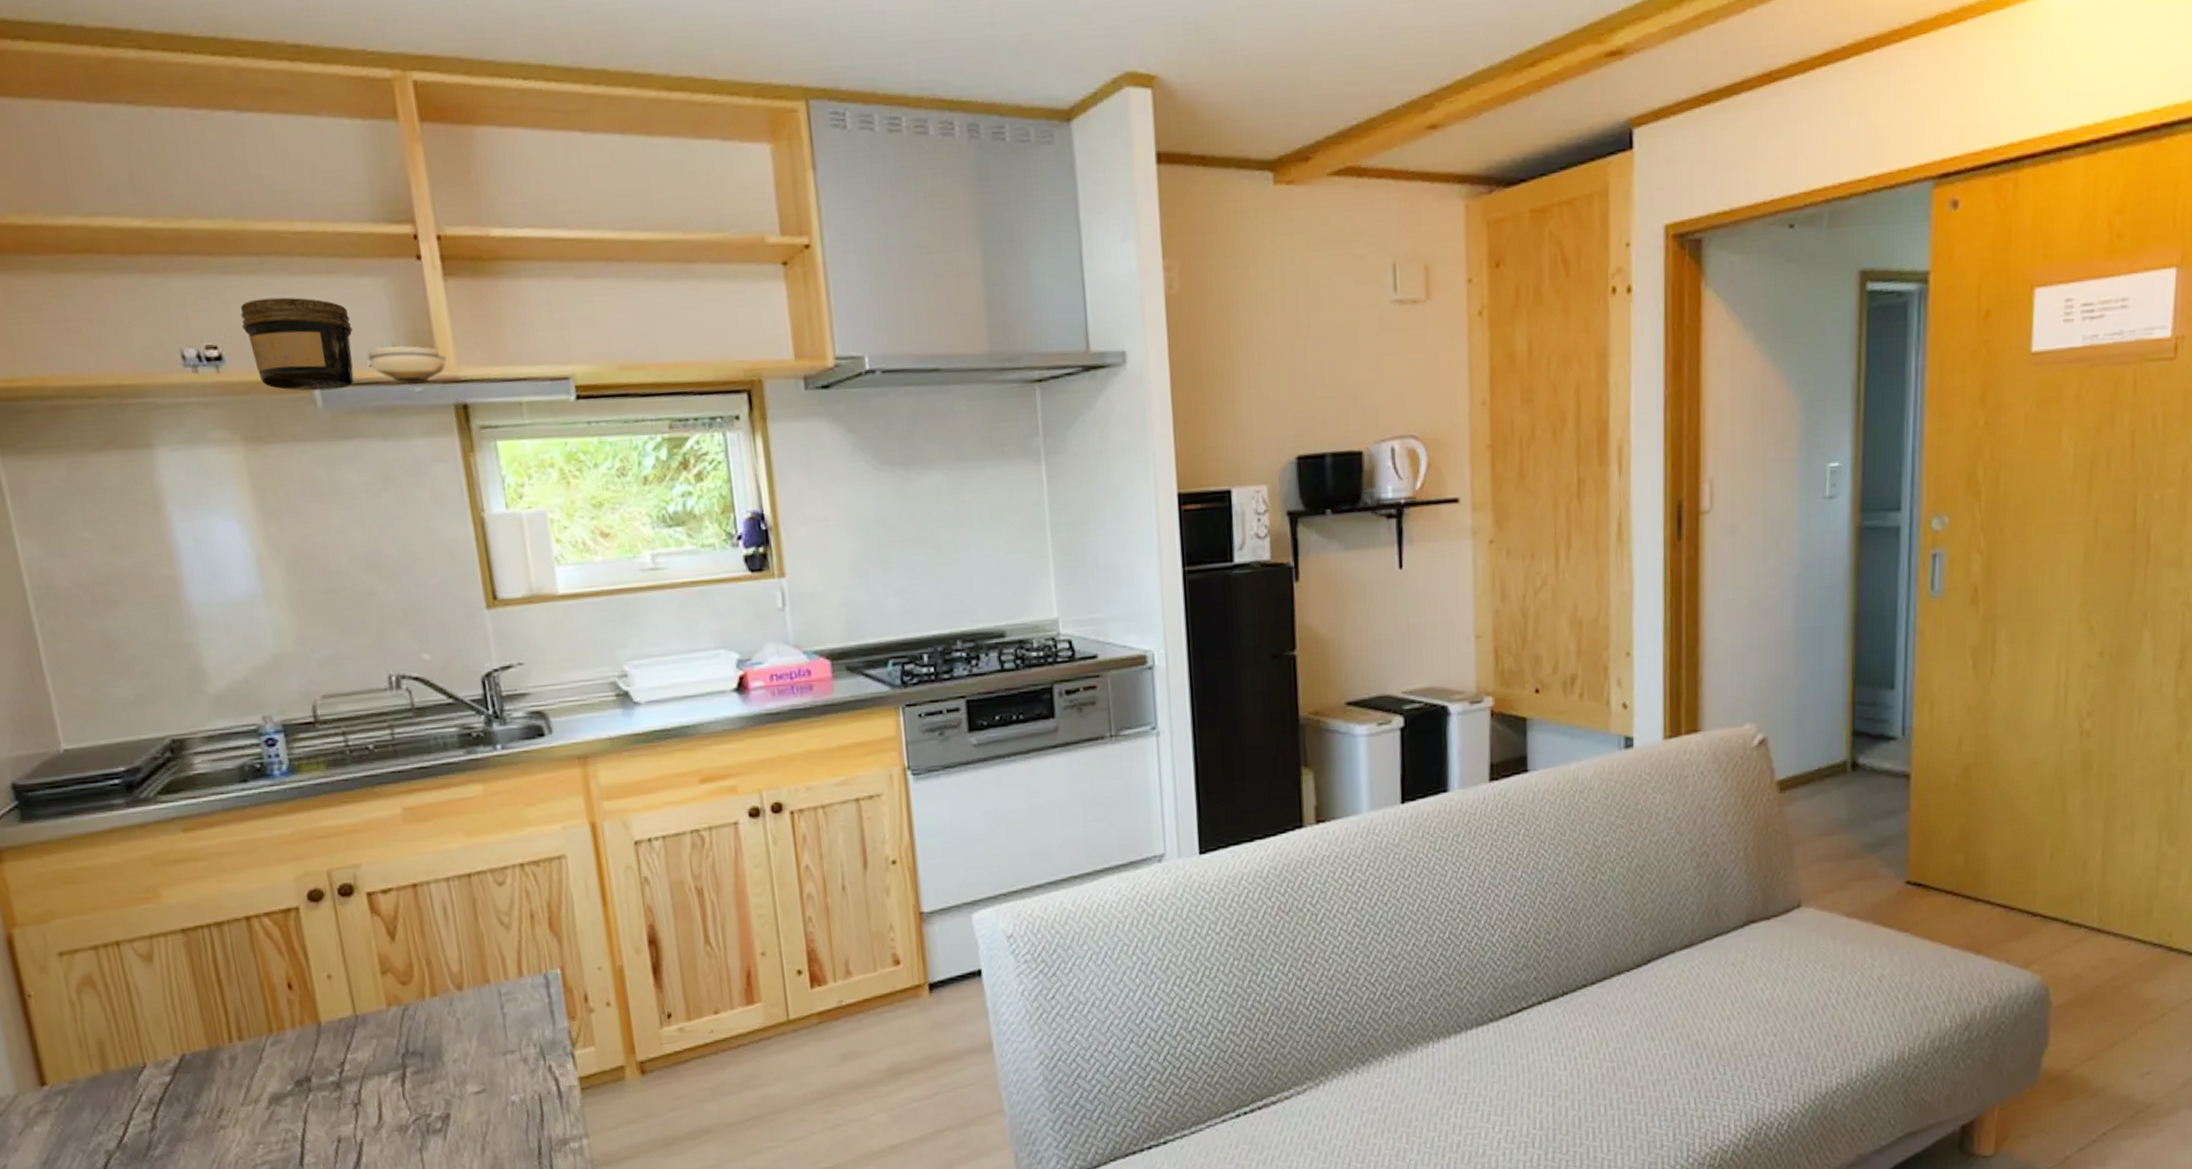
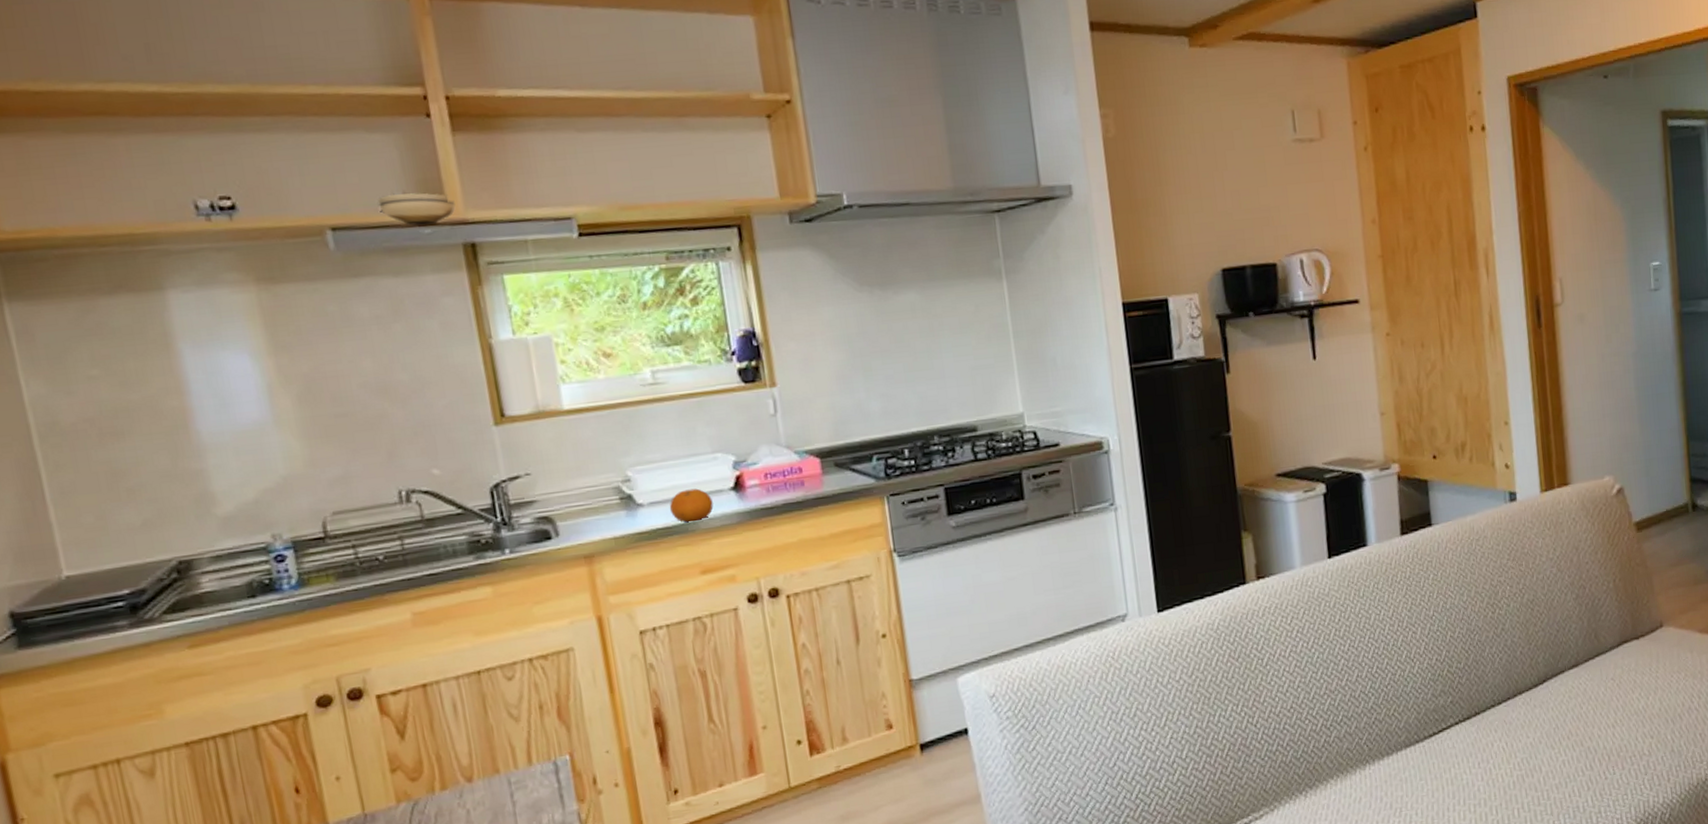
jar: present [241,297,355,391] -> none [254,152,366,235]
fruit: none [668,688,715,725] -> present [669,488,714,523]

